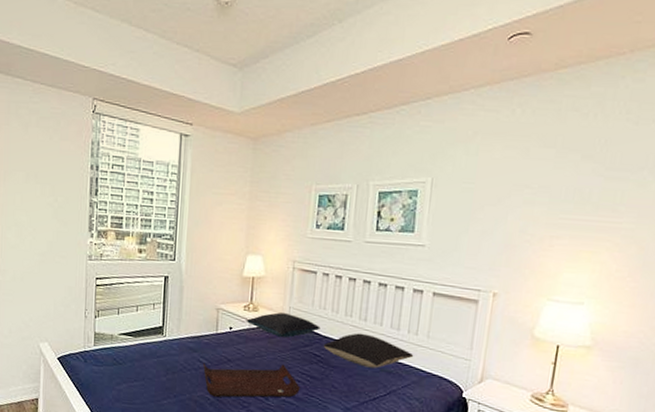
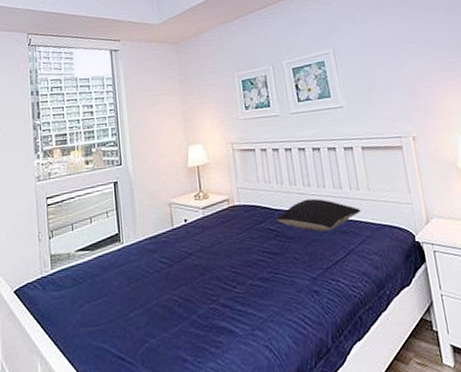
serving tray: present [202,363,300,398] -> none [164,246,265,297]
pillow: present [246,312,321,338] -> none [198,194,270,220]

